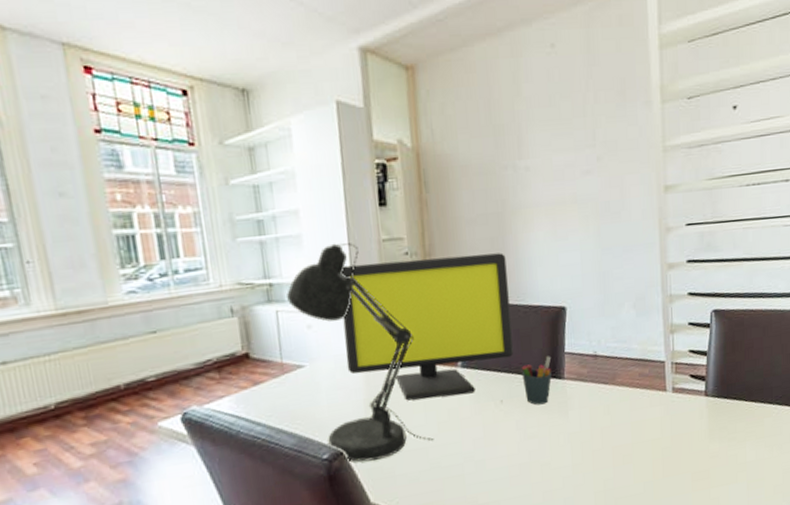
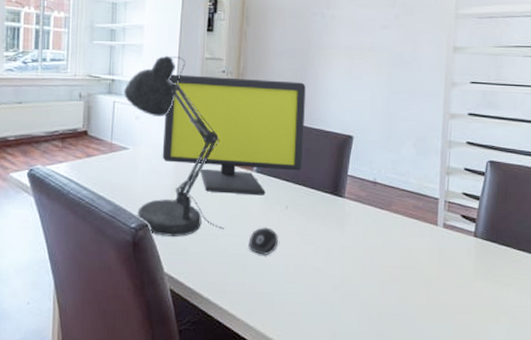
computer mouse: none [463,428,497,461] -> present [248,227,278,255]
pen holder: present [521,356,552,405] -> none [307,175,335,216]

